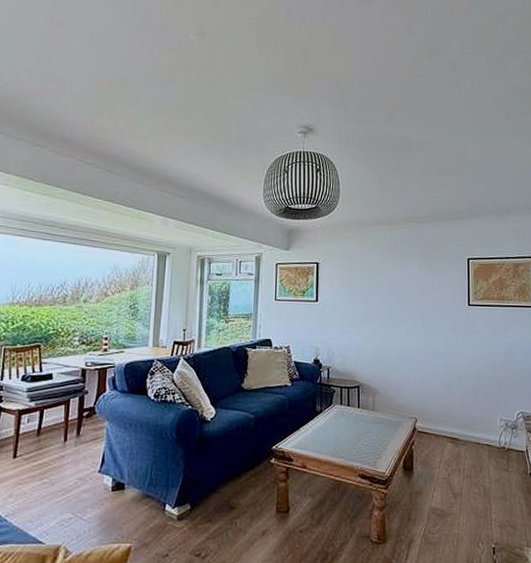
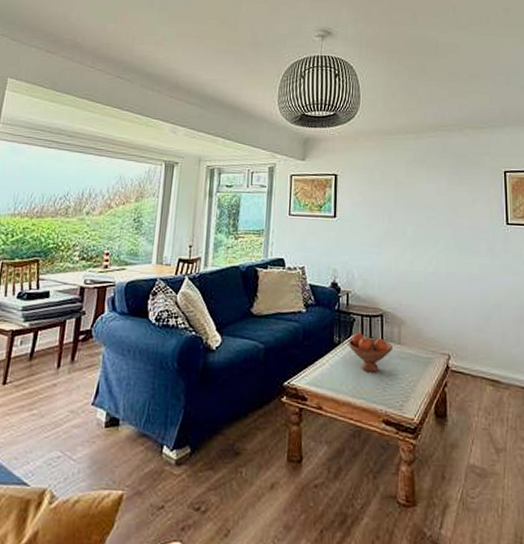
fruit bowl: none [328,402,369,435] -> present [348,333,394,373]

